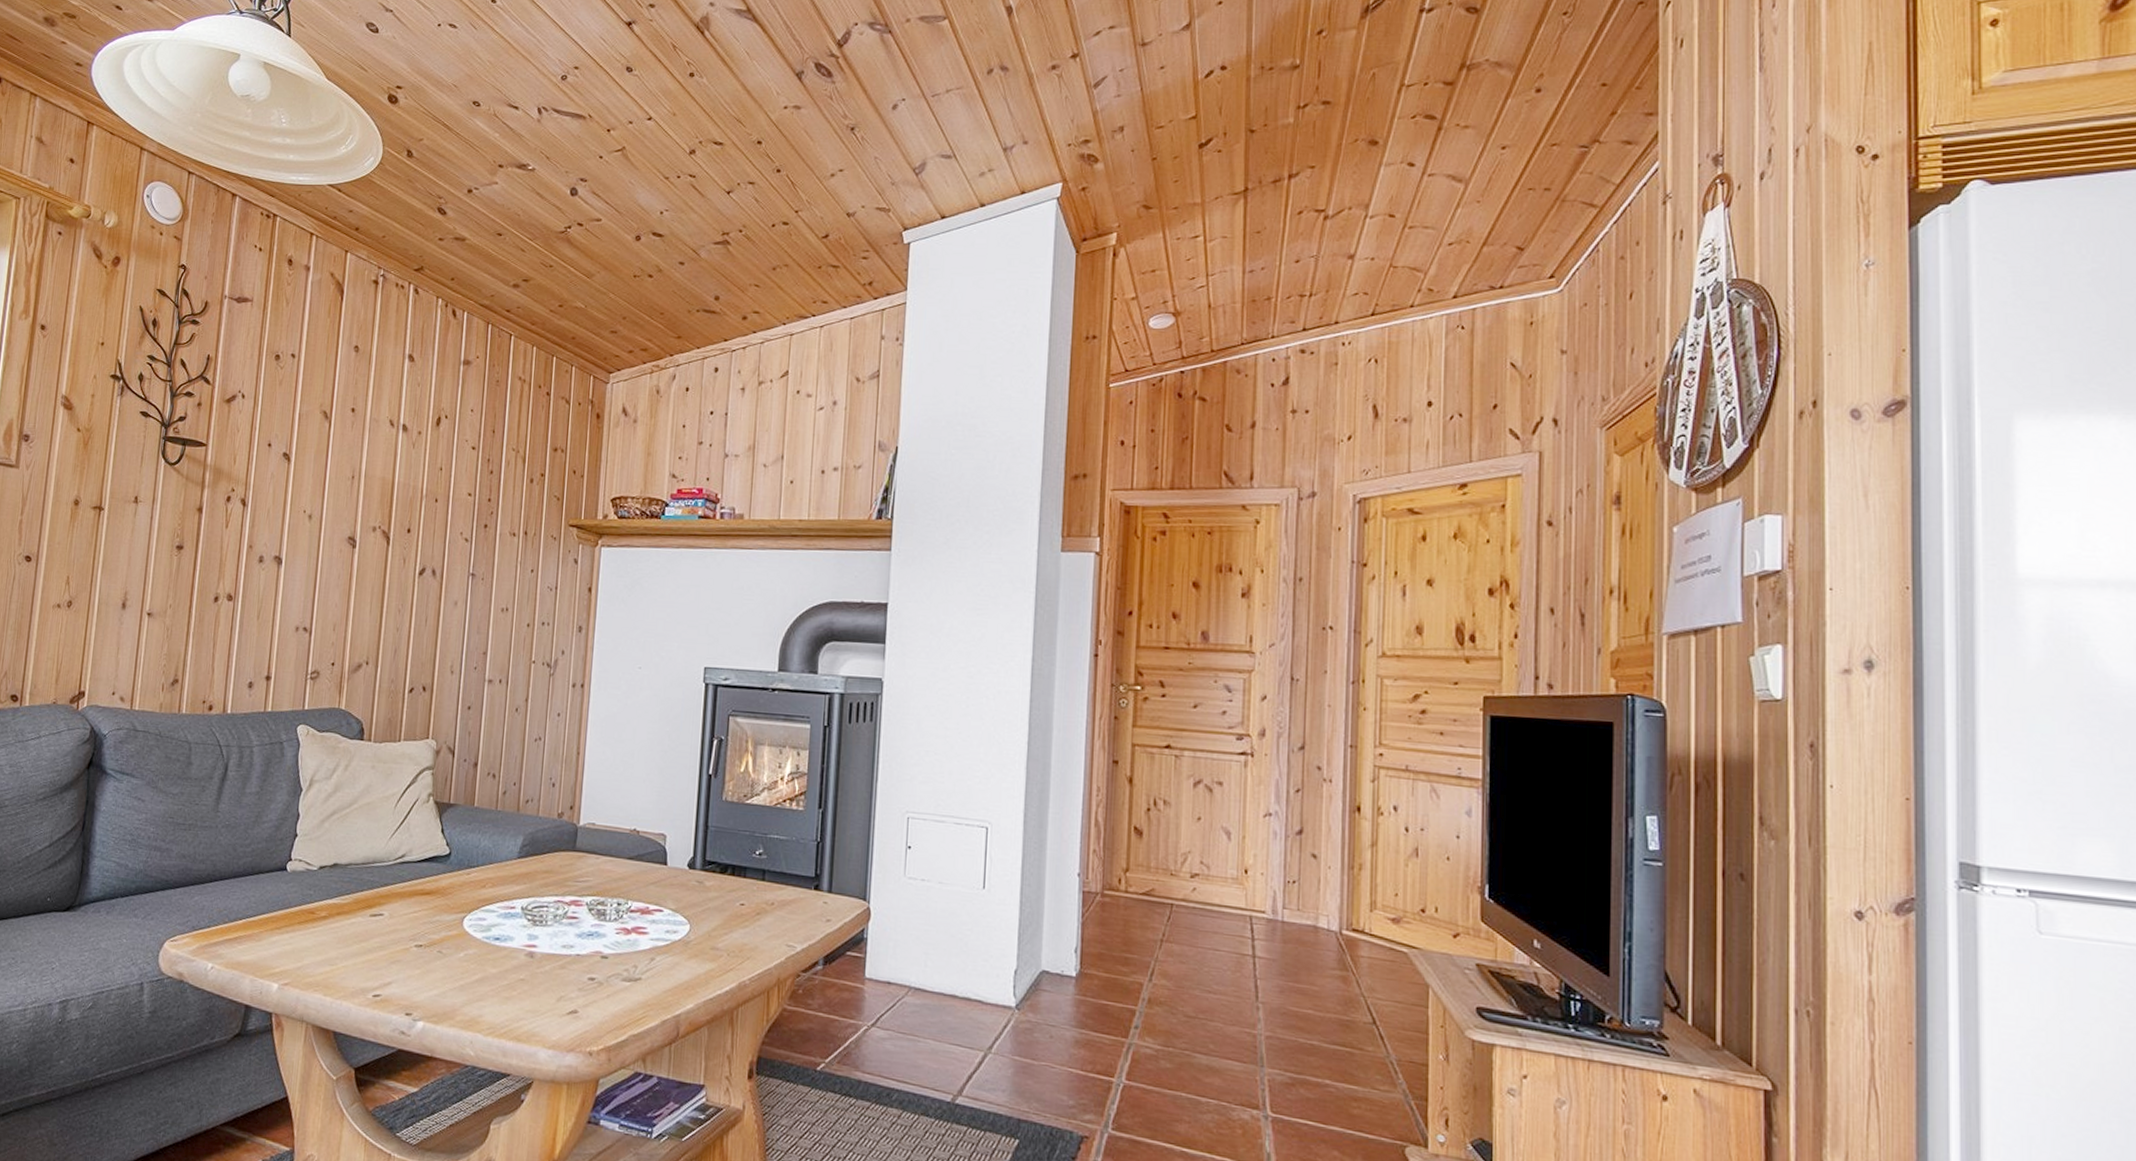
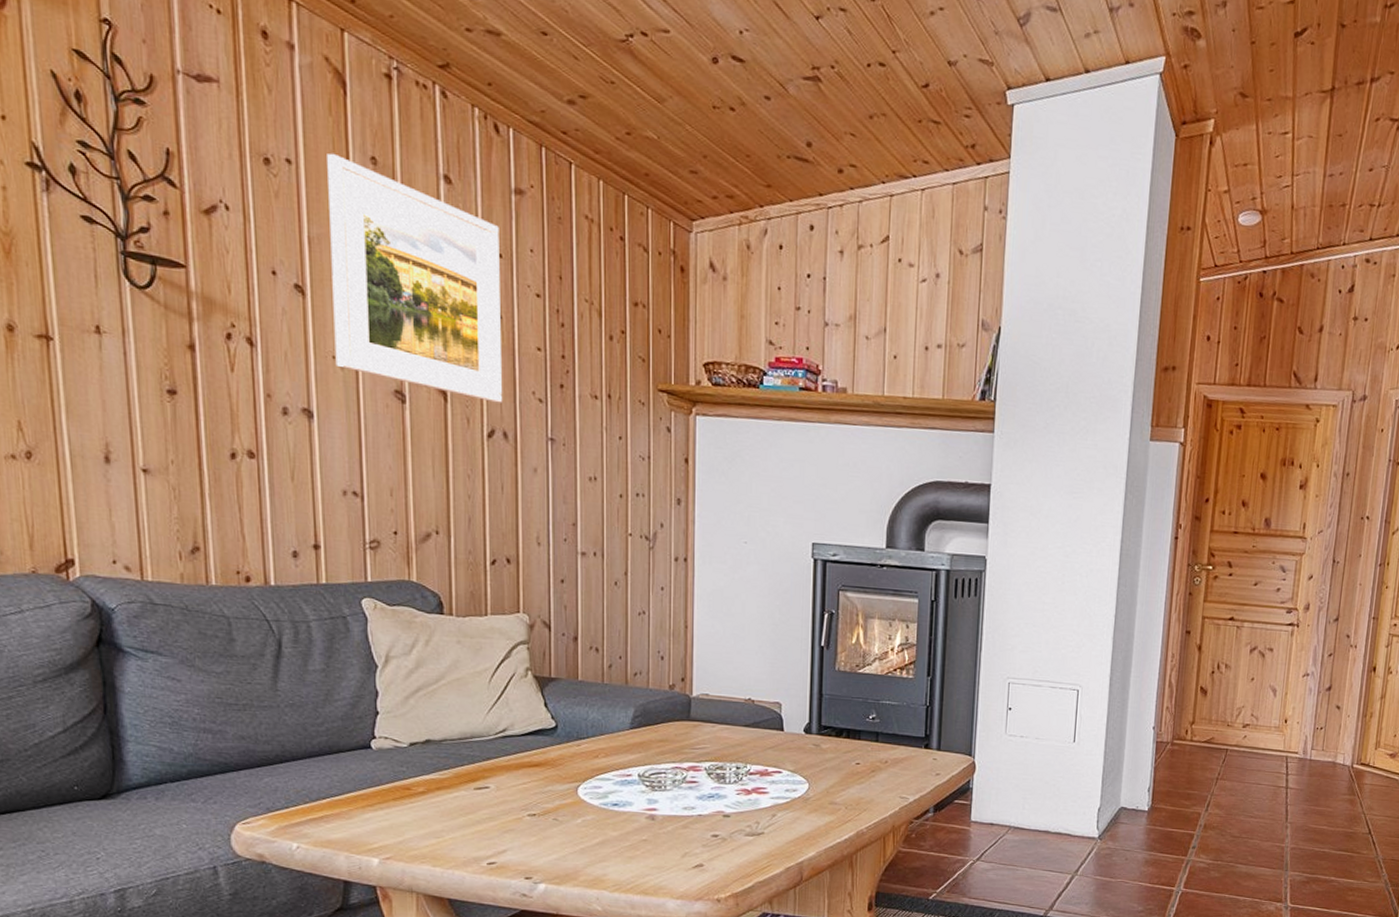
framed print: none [305,346,448,544] -> present [327,153,503,403]

